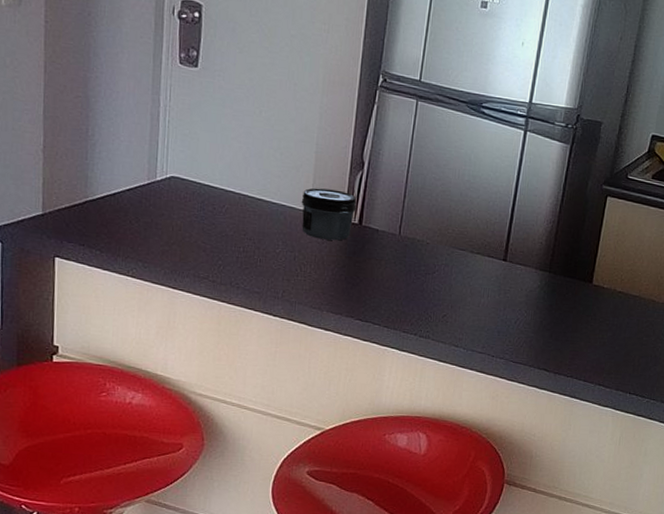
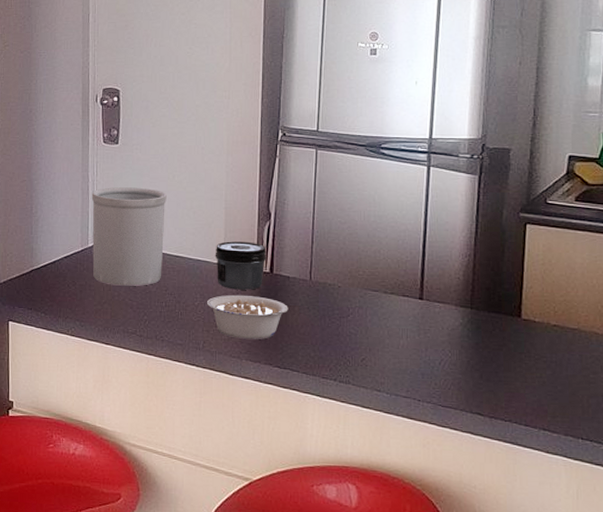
utensil holder: none [161,116,251,229] -> present [91,187,167,286]
legume: none [288,244,375,292] -> present [206,294,288,339]

